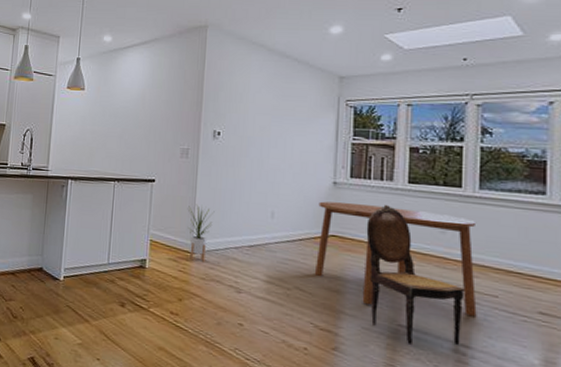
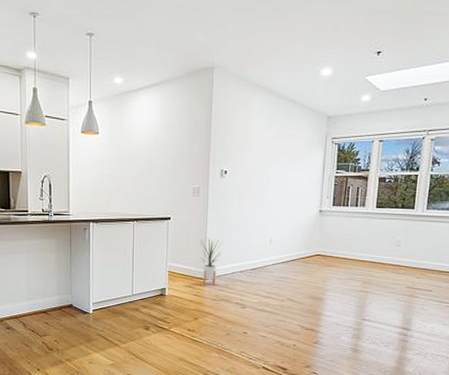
dining table: present [314,201,477,317] -> none [302,227,421,308]
dining chair: present [366,205,465,346] -> none [342,227,410,332]

